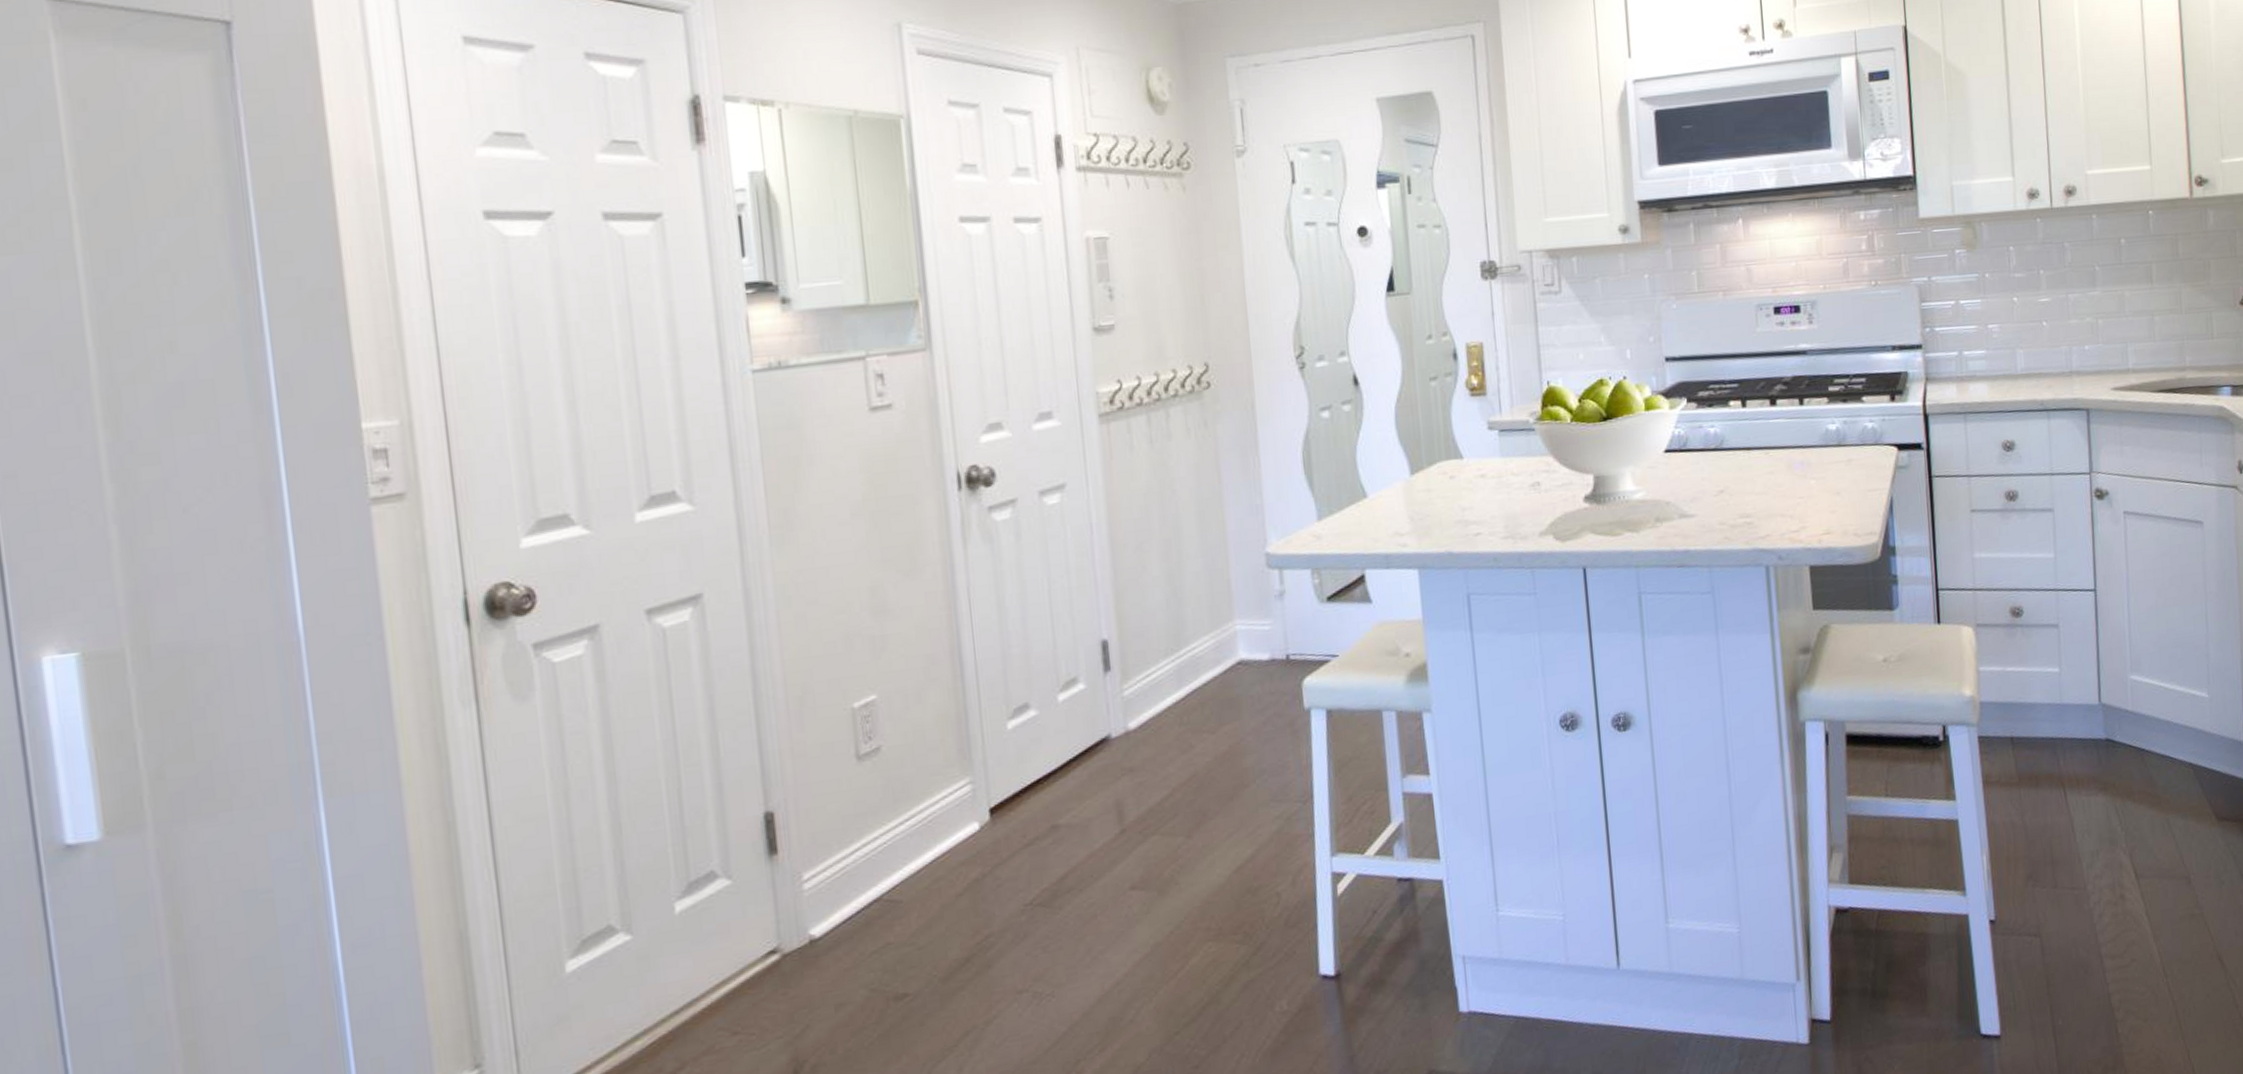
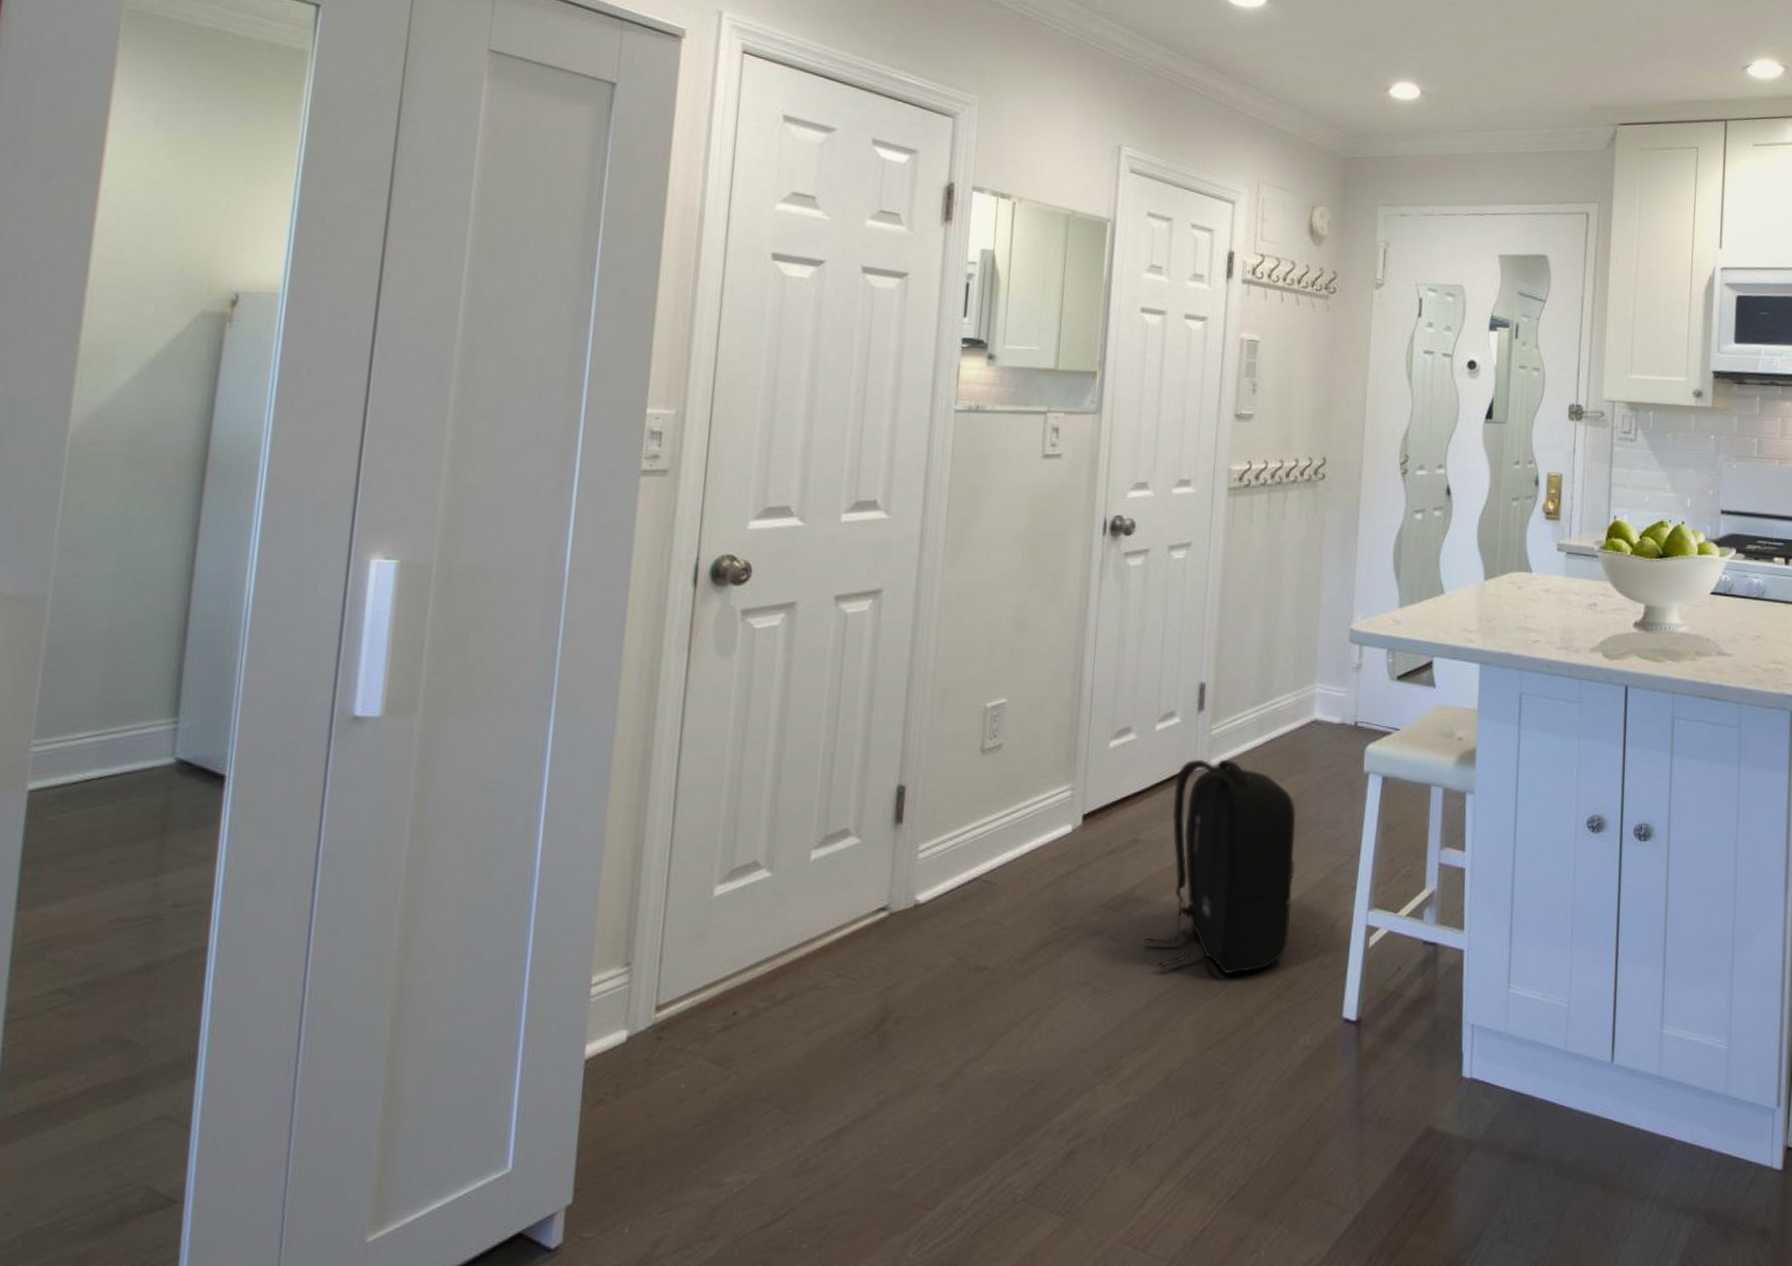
backpack: none [1083,720,1248,959] -> present [1144,759,1296,974]

